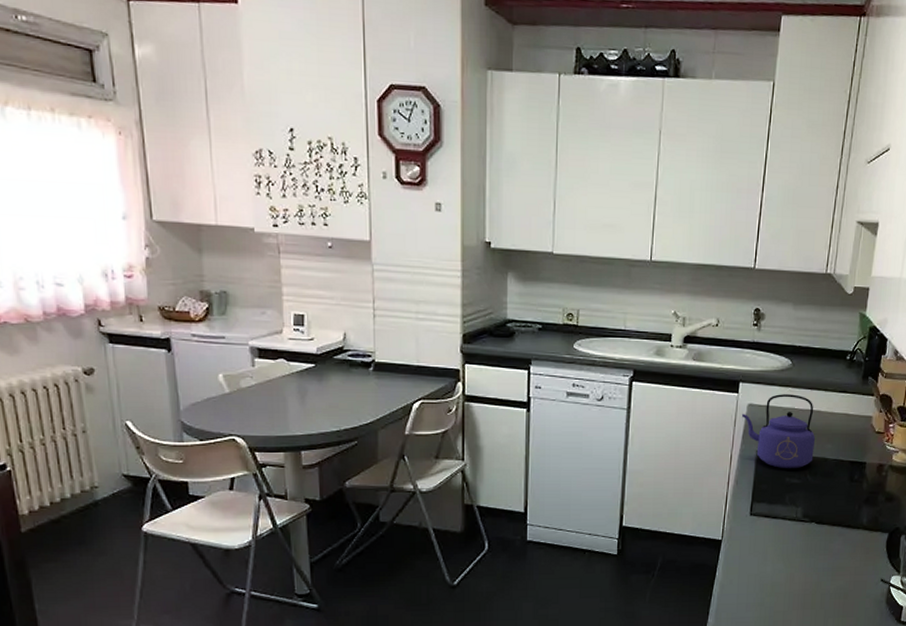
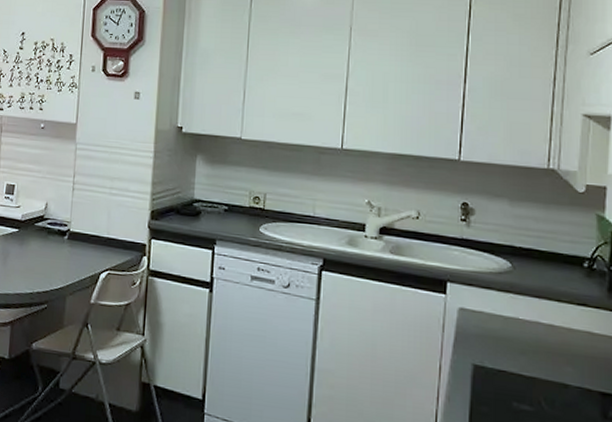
kettle: present [742,394,816,469] -> none [452,300,550,393]

